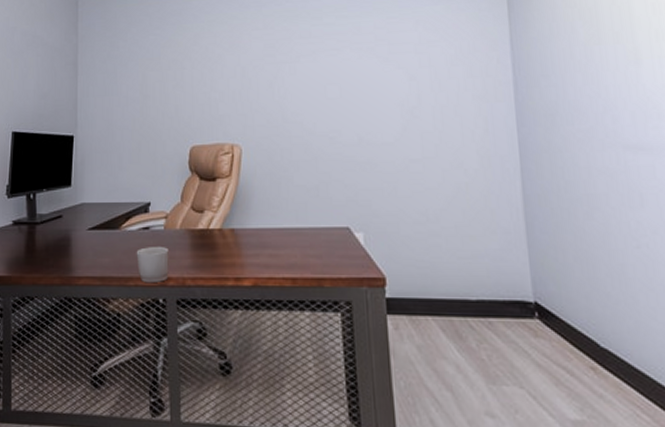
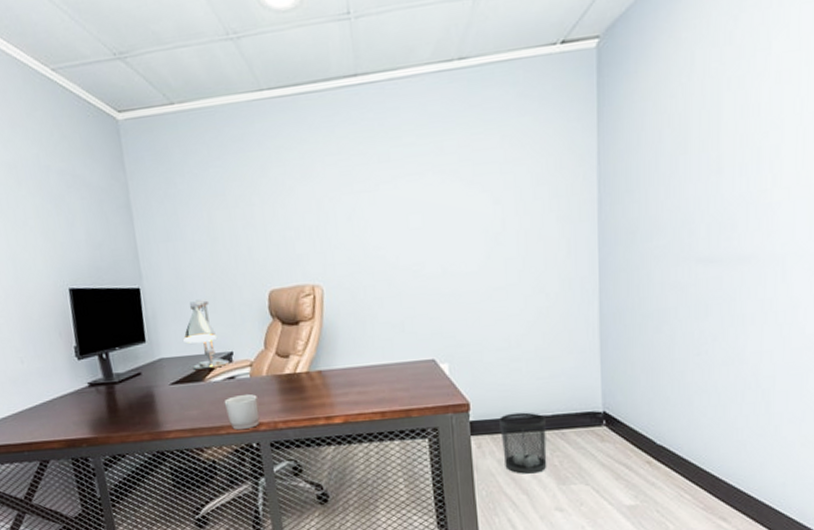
desk lamp: none [106,150,147,219] -> present [183,299,230,371]
waste bin: none [418,293,474,367] -> present [499,412,547,474]

